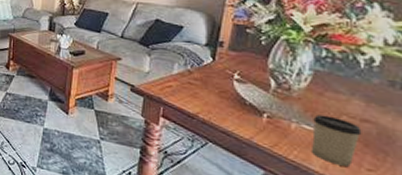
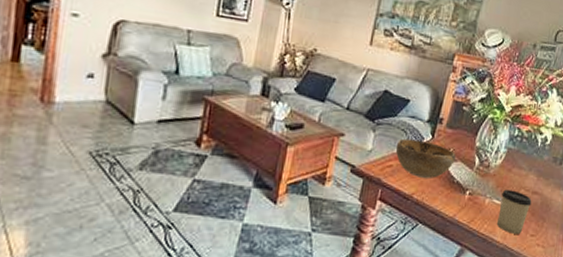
decorative bowl: none [173,61,244,100] -> present [395,138,456,179]

